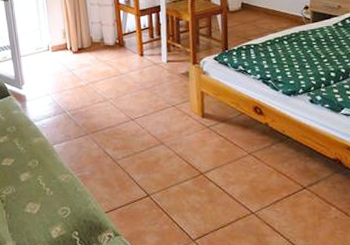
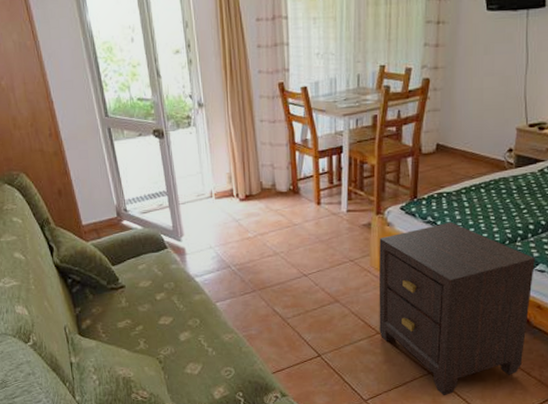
nightstand: none [197,70,340,236] -> present [378,222,535,396]

